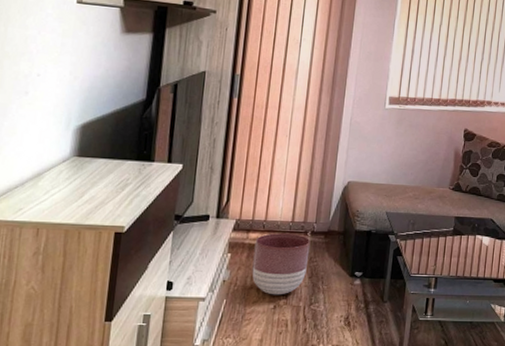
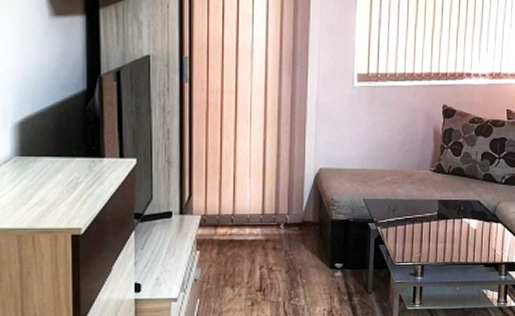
planter: present [252,233,311,295] -> none [224,227,284,292]

